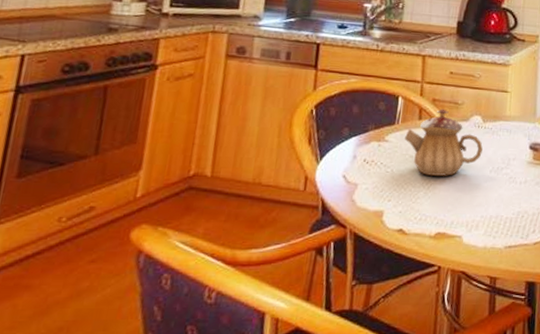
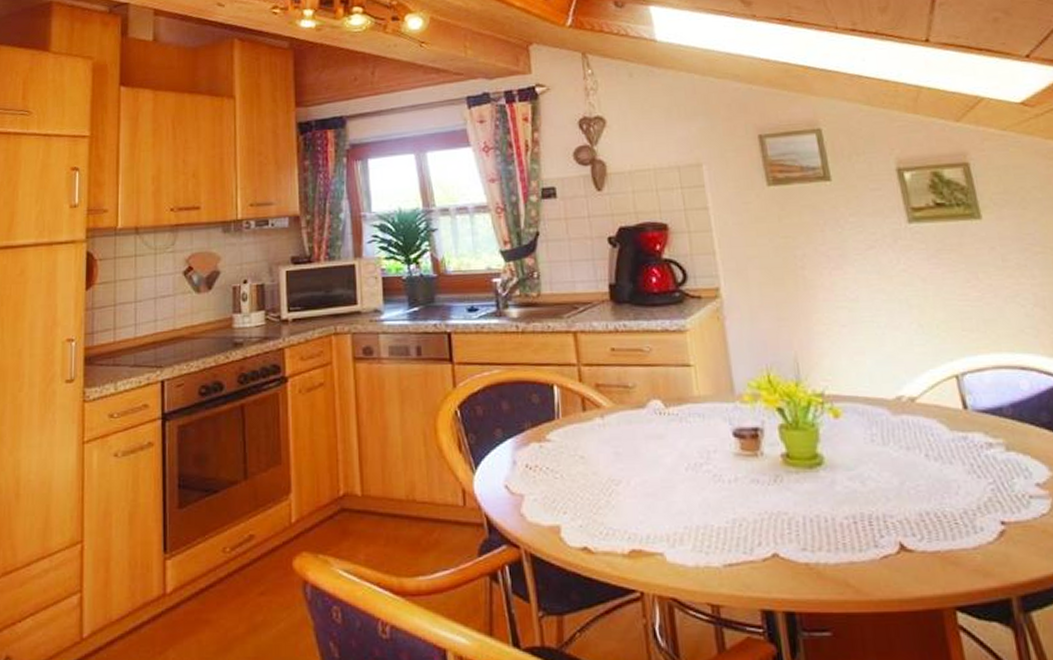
teapot: present [405,108,483,176] -> none [570,395,671,479]

